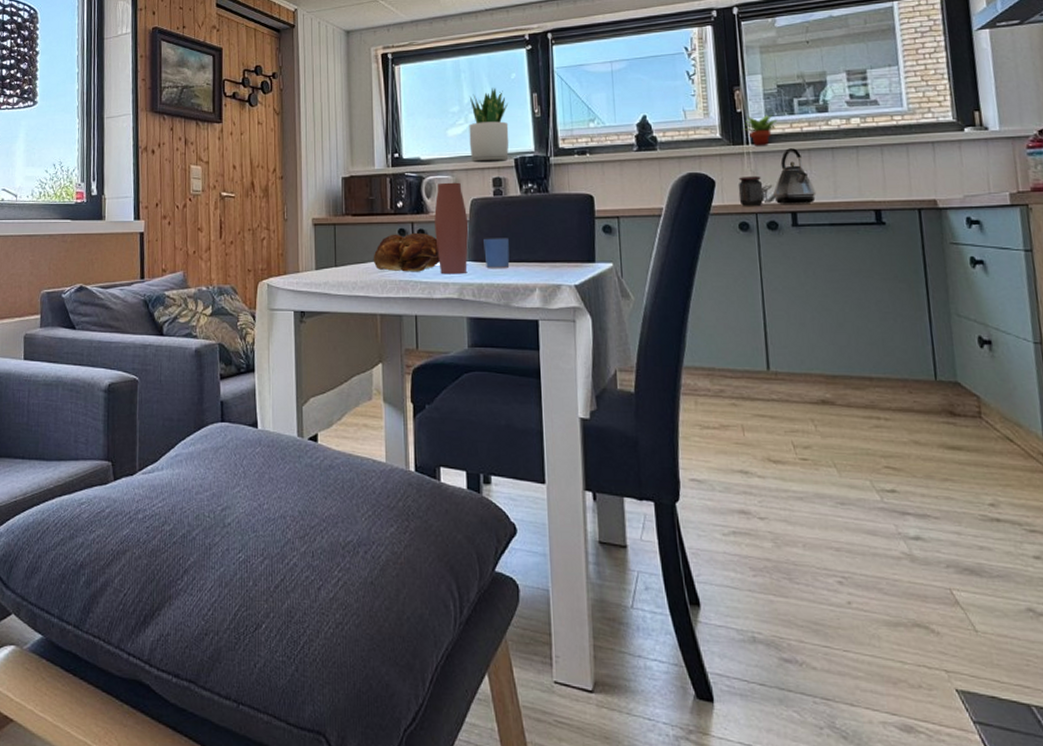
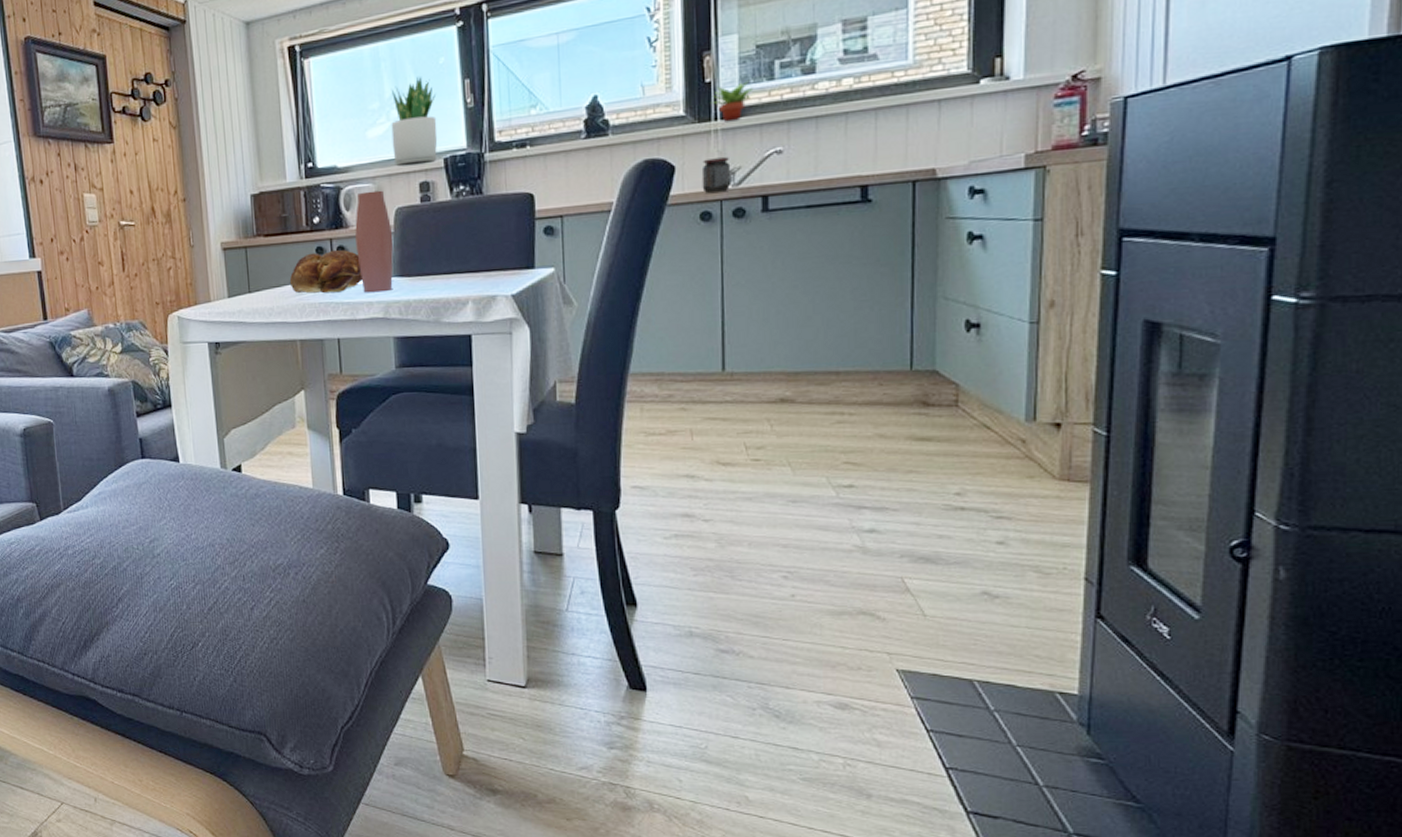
mug: present [483,238,510,269] -> none [410,248,440,284]
kettle: present [773,148,817,205] -> none [743,120,793,189]

